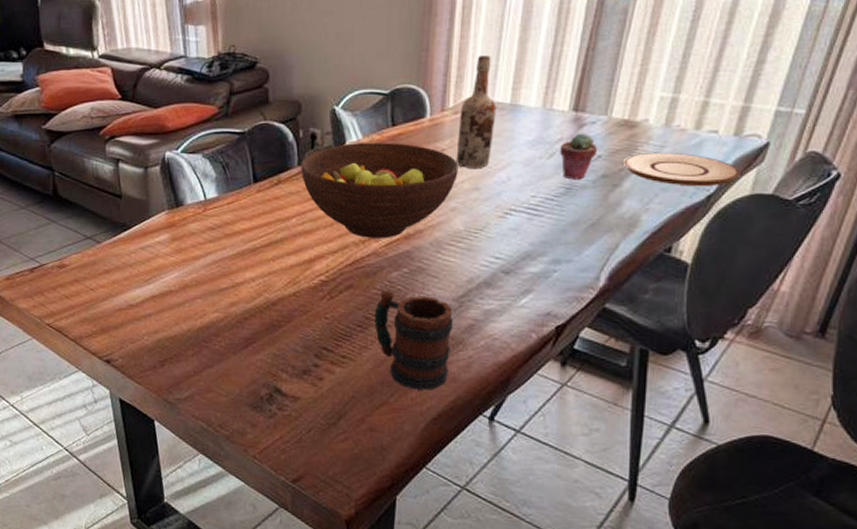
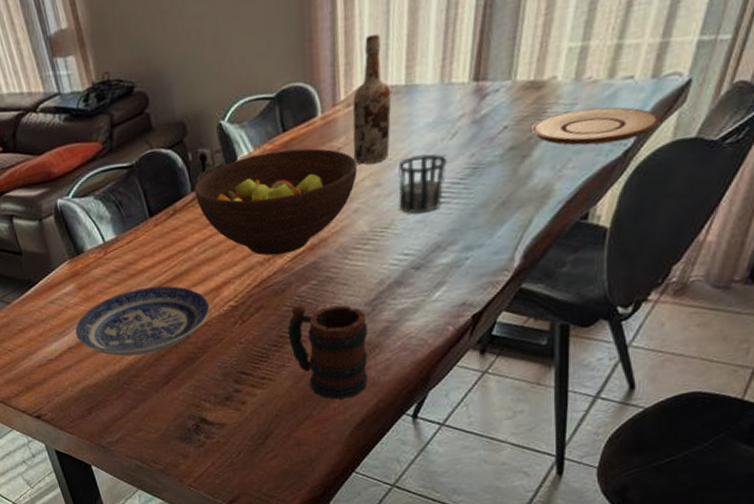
plate: none [161,249,301,315] -> present [75,286,210,357]
cup: none [494,168,543,222] -> present [398,154,447,214]
potted succulent: present [560,133,598,180] -> none [463,104,504,158]

